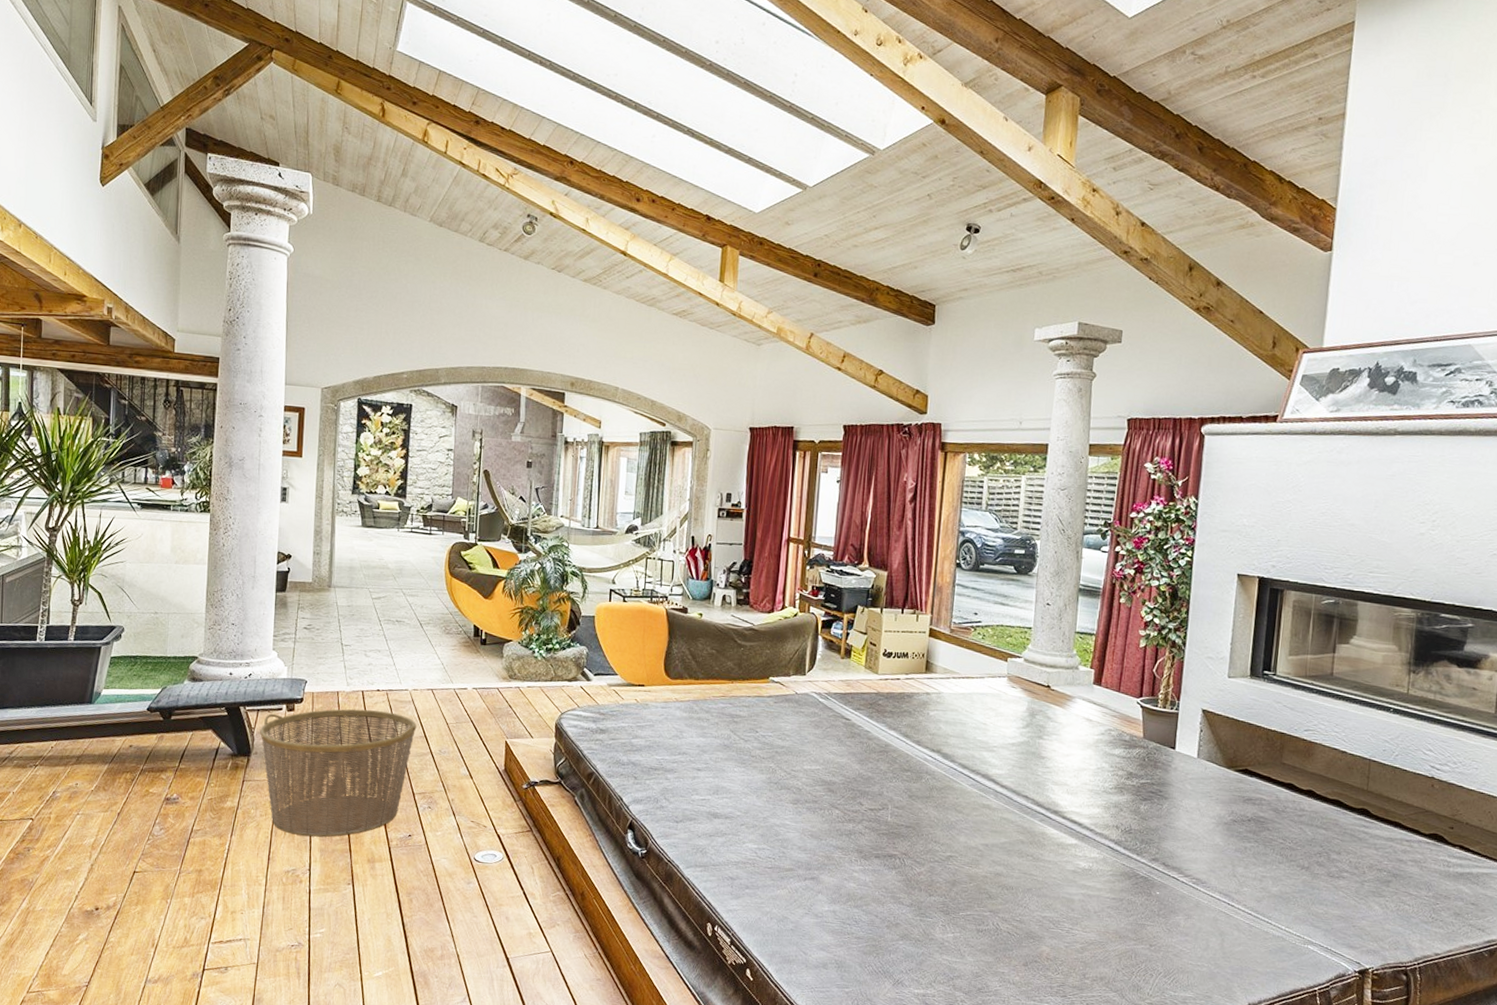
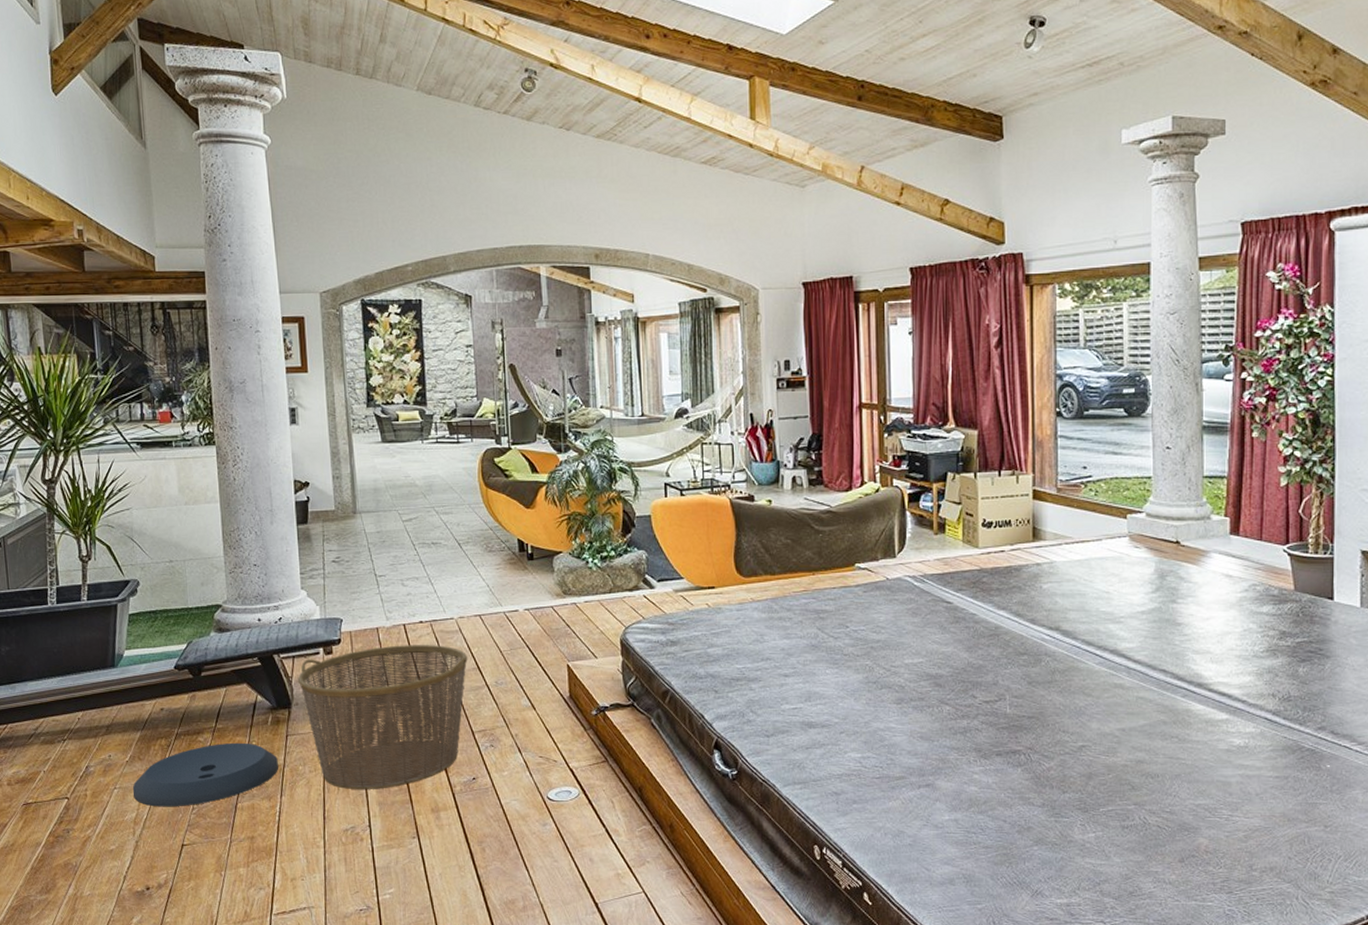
robot vacuum: none [94,782,232,836] -> present [132,742,278,807]

